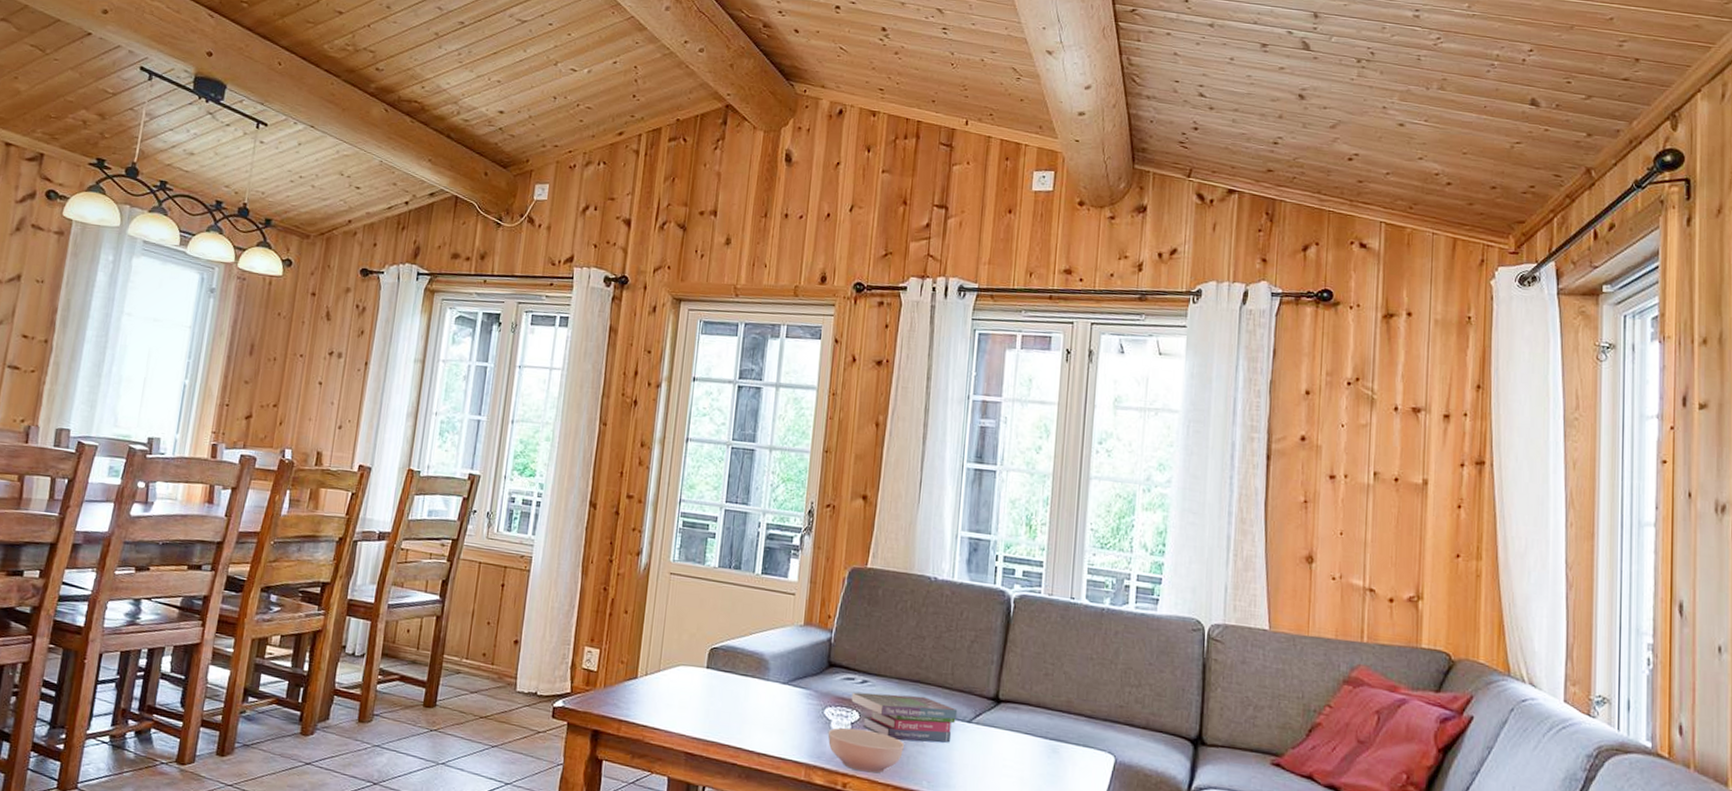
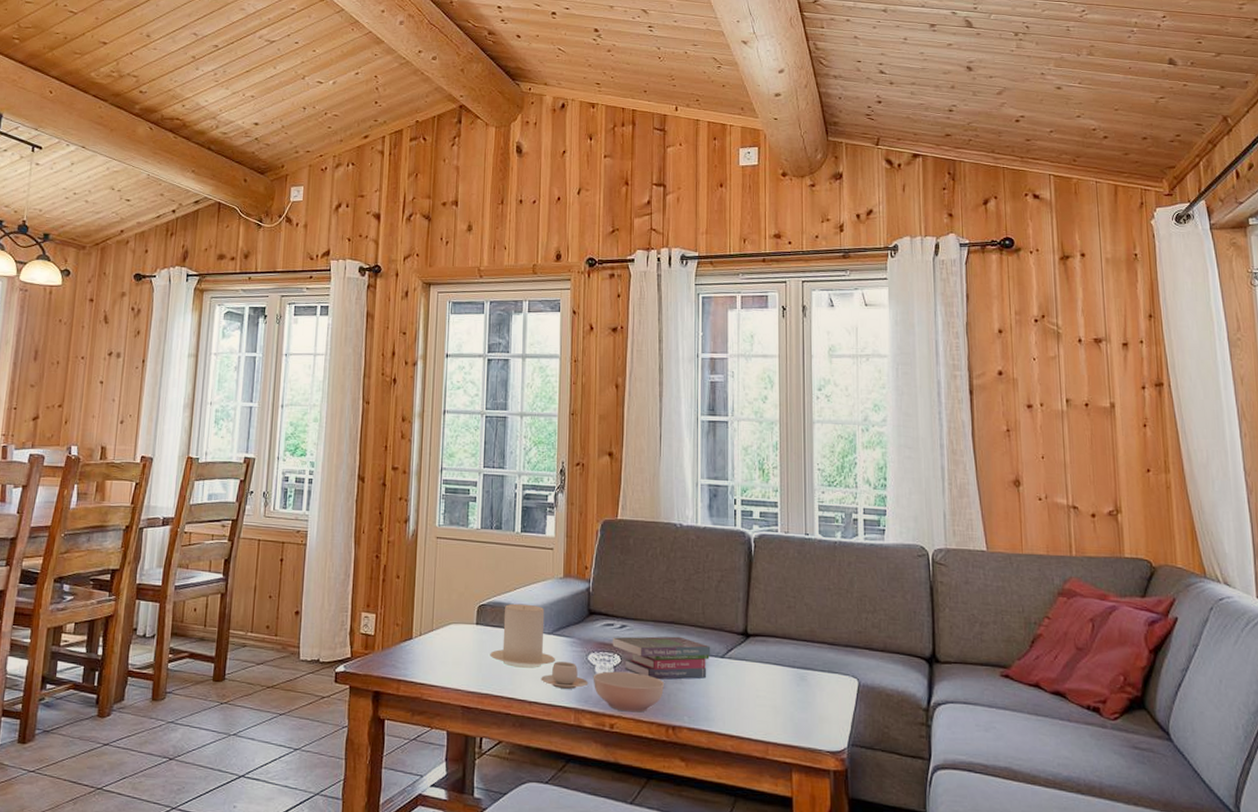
candle: none [719,649,790,719] -> present [490,603,556,669]
teacup: none [772,713,823,744] -> present [541,661,589,689]

